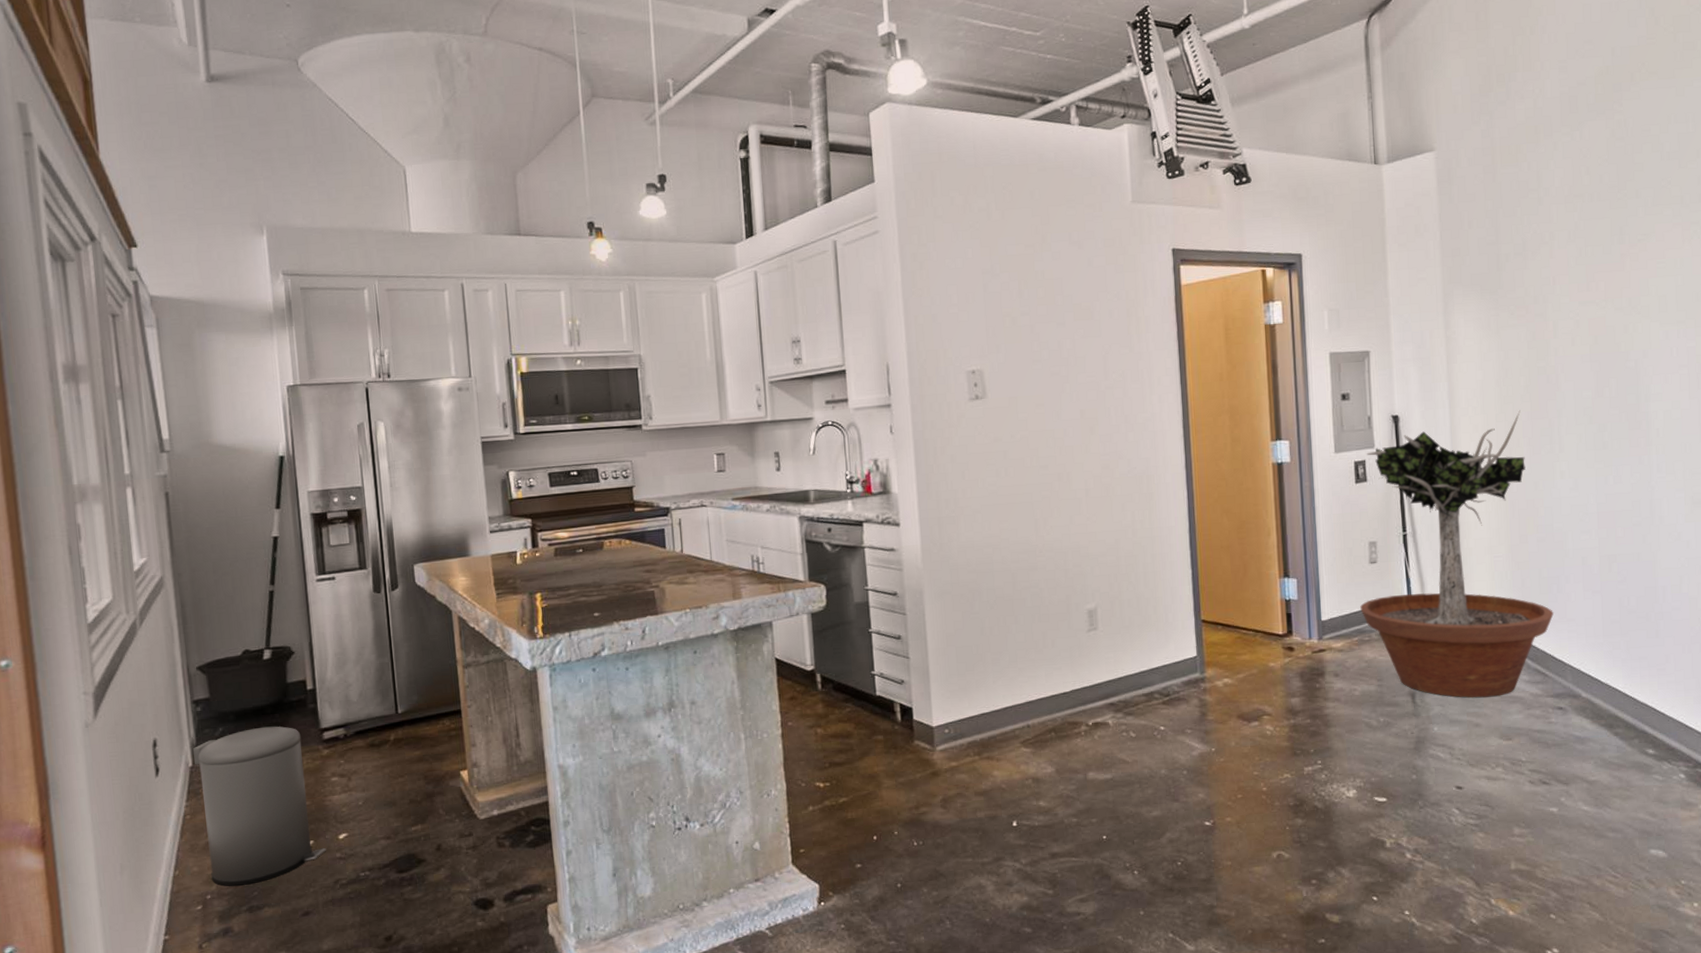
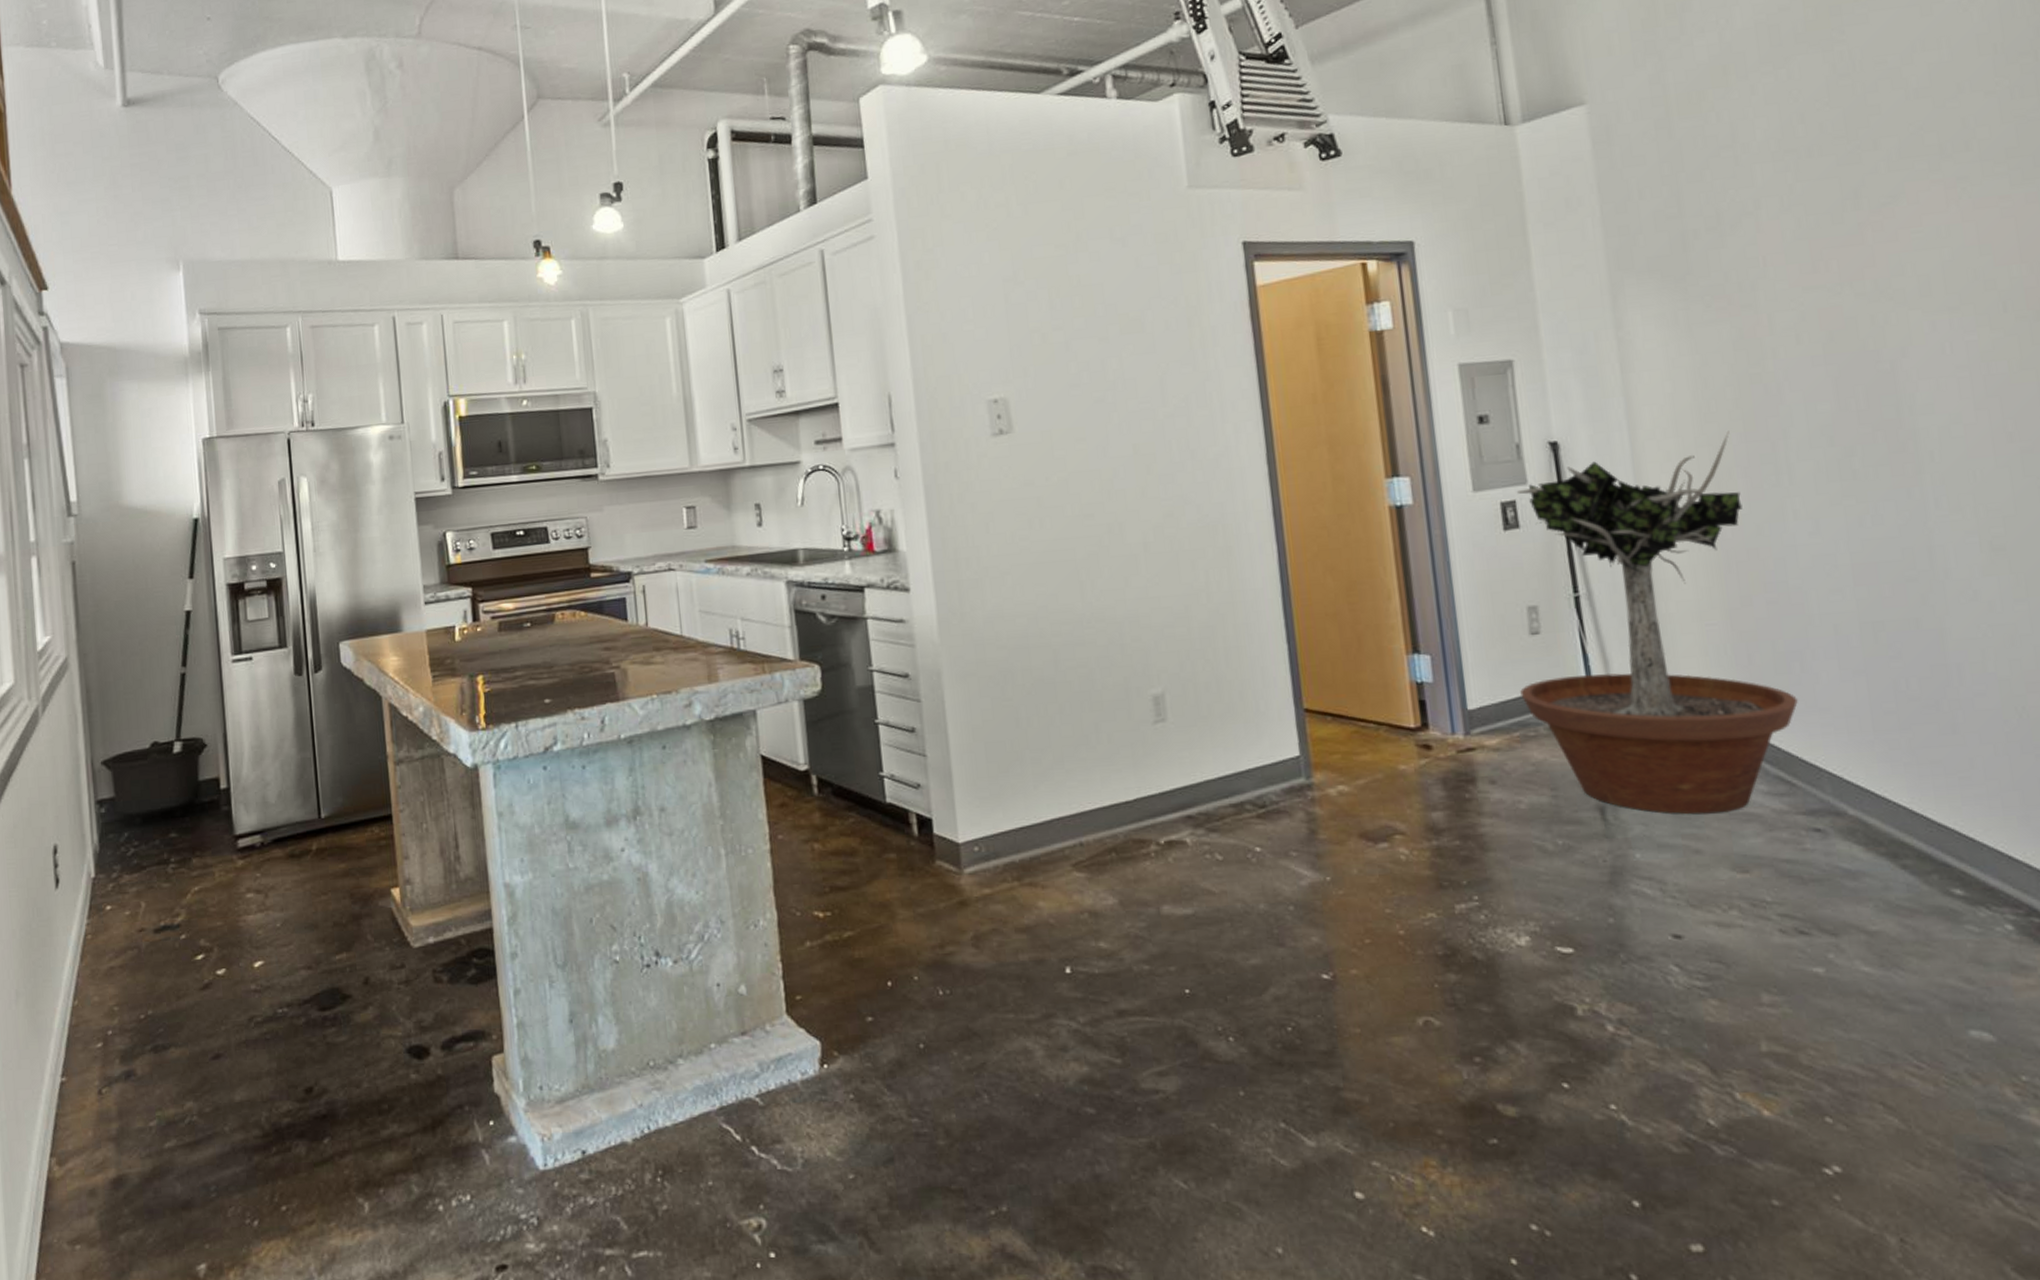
pedal bin: present [193,726,326,886] -> none [96,831,240,1021]

